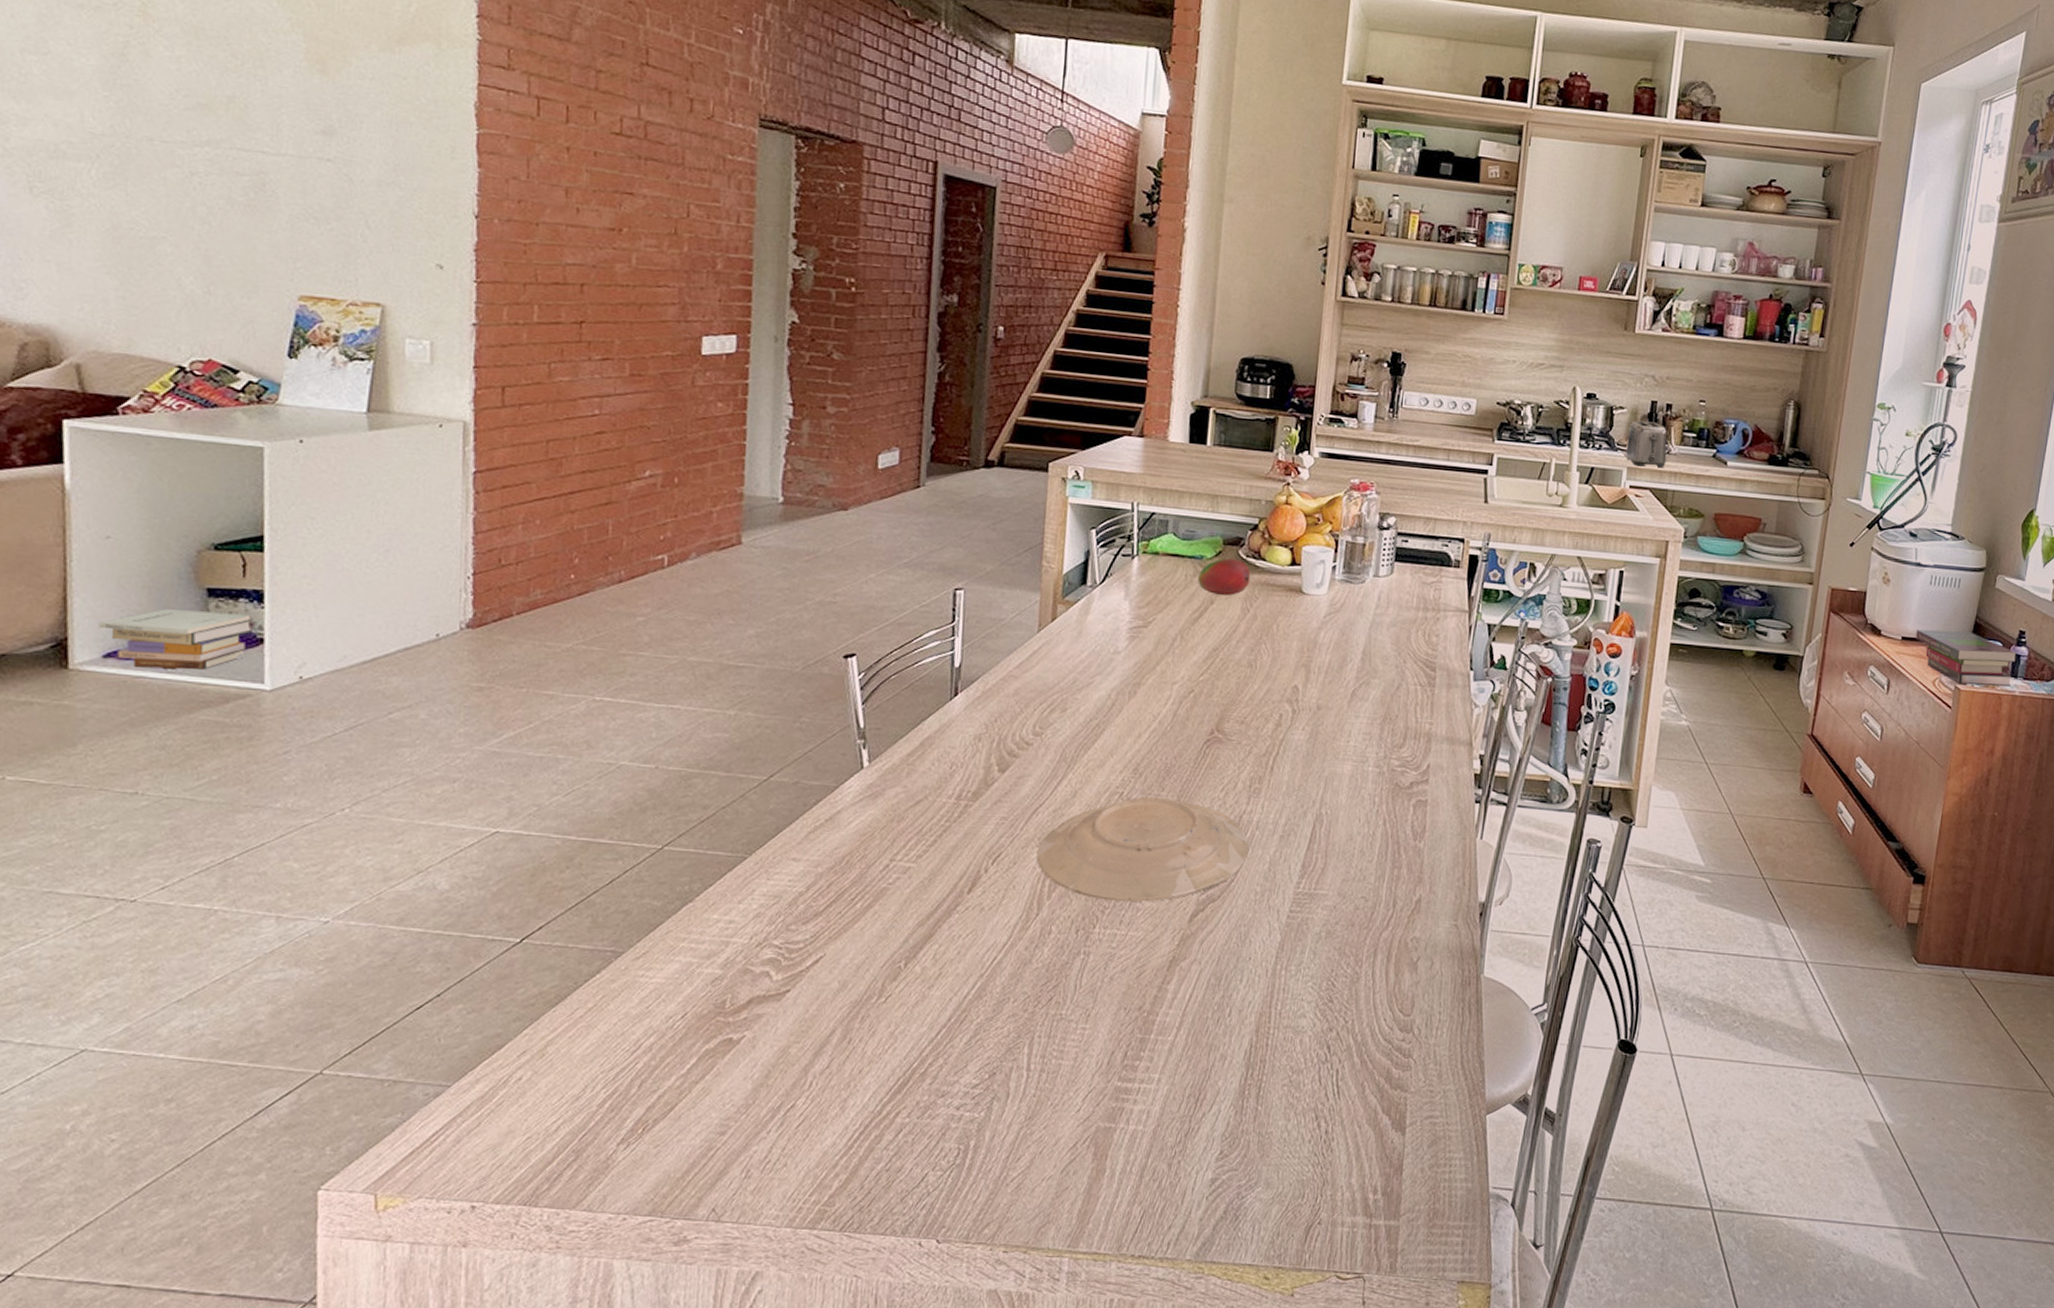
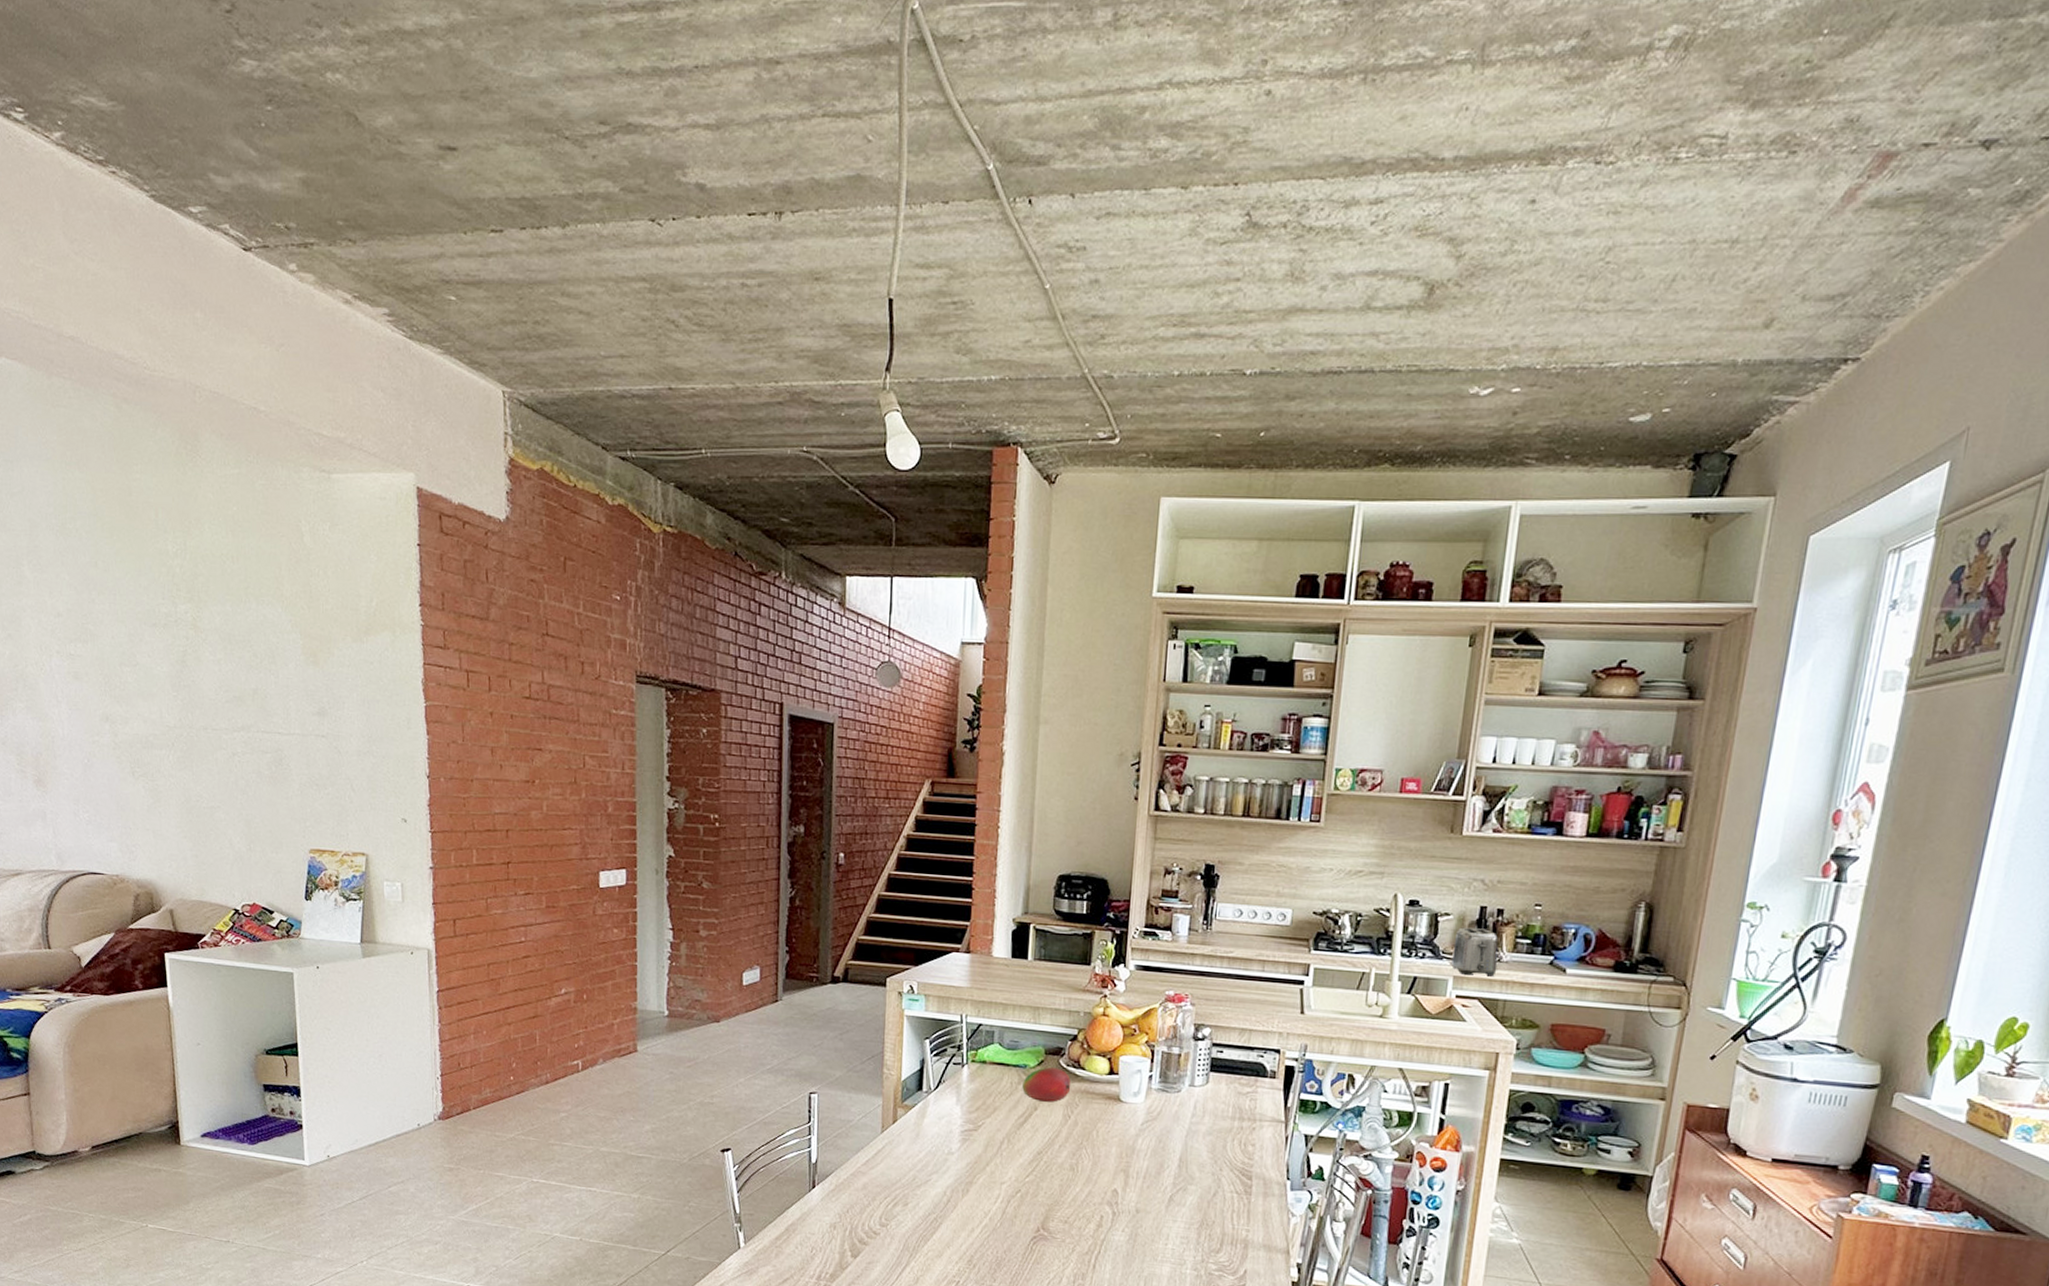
books: present [98,608,253,671] -> none [197,1099,294,1149]
books: present [1915,629,2016,687] -> none [1789,1151,1917,1217]

